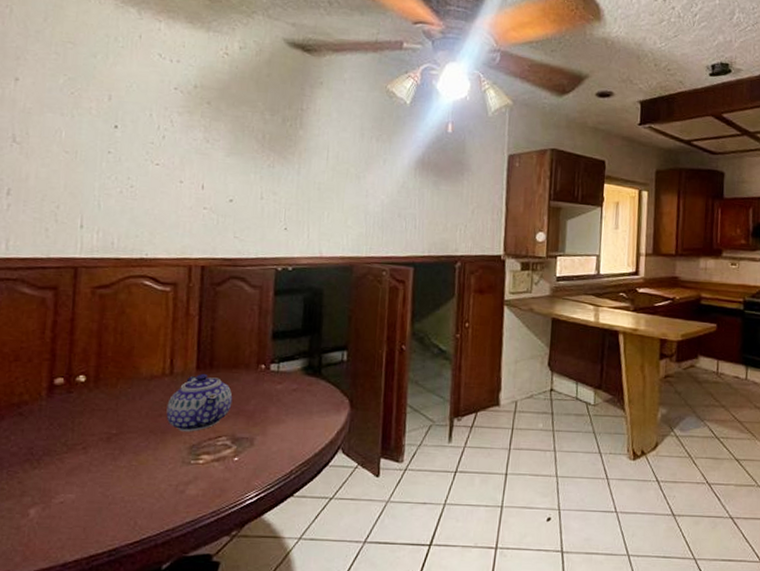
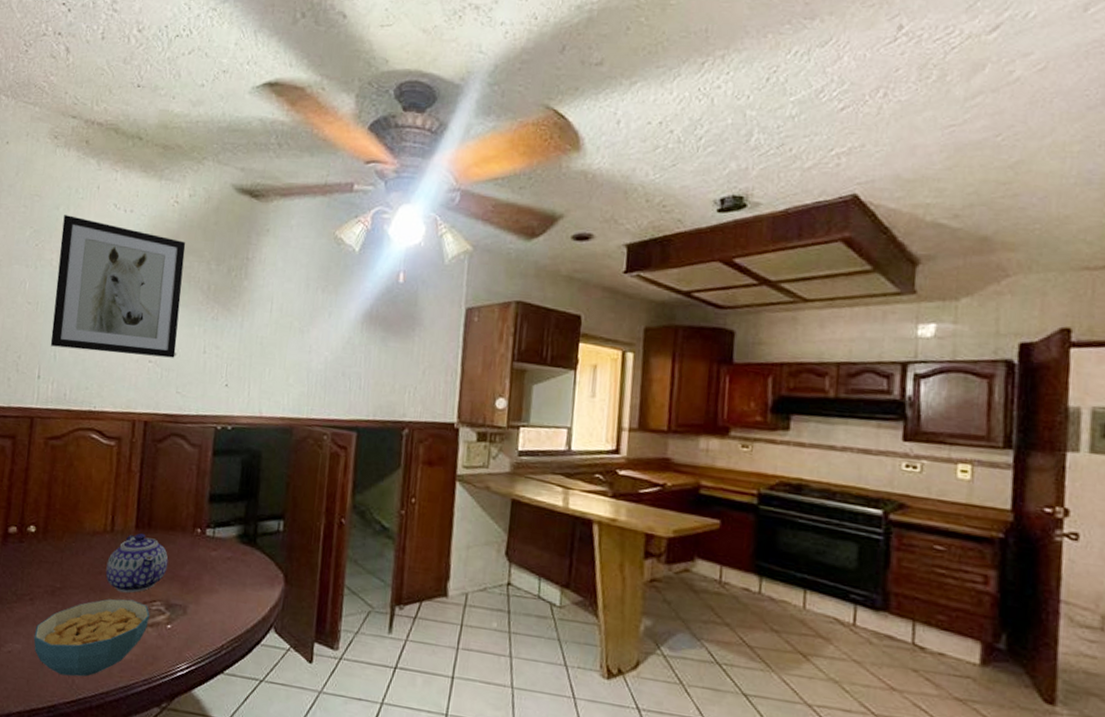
cereal bowl: none [89,438,216,519] -> present [33,599,150,677]
wall art: none [93,63,238,205] -> present [50,215,186,358]

